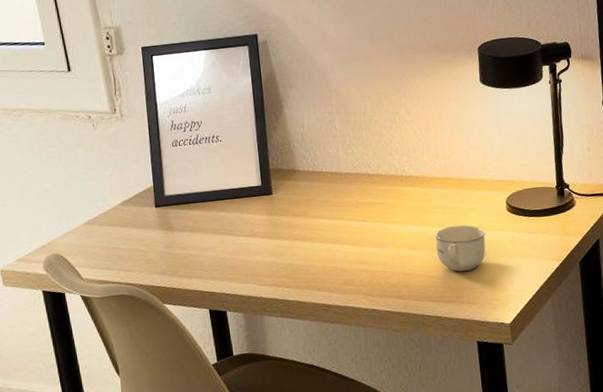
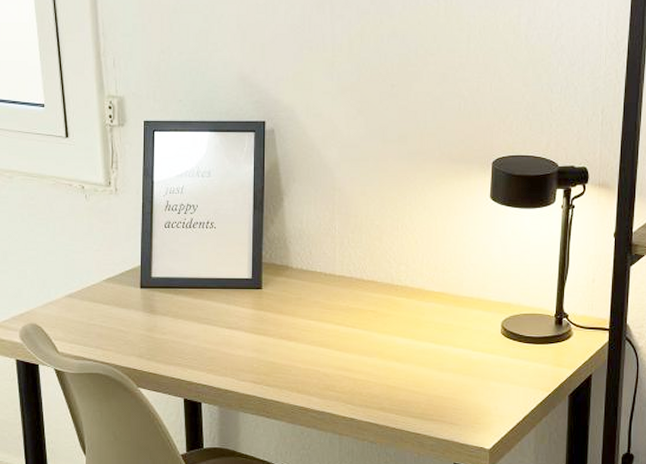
cup: present [434,224,486,272] -> none [423,343,476,390]

